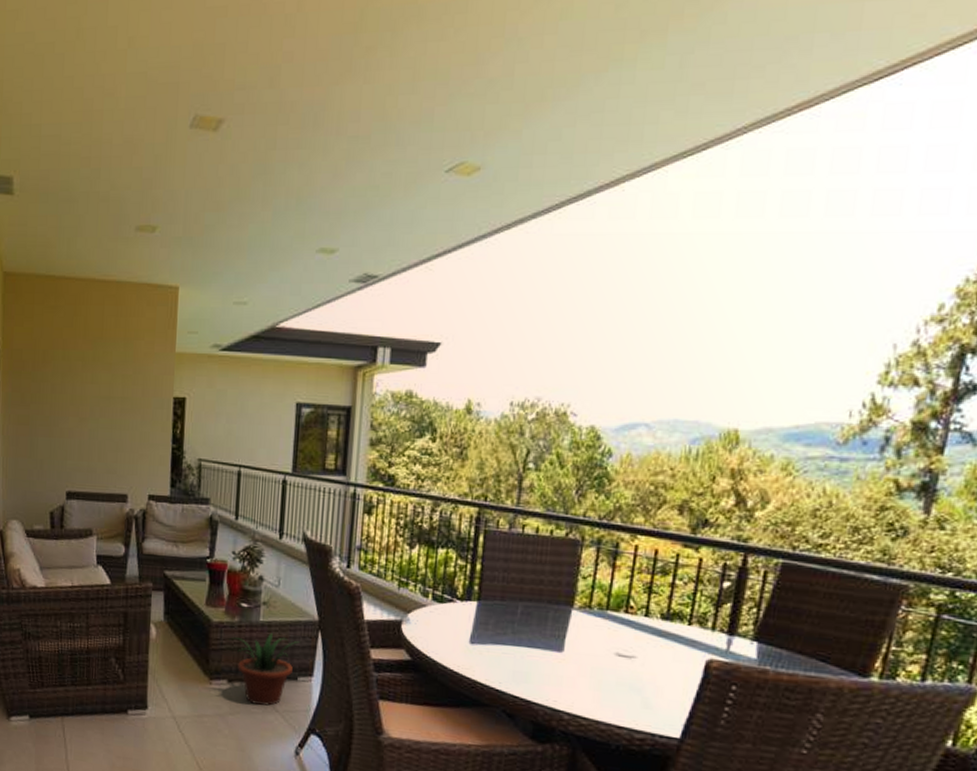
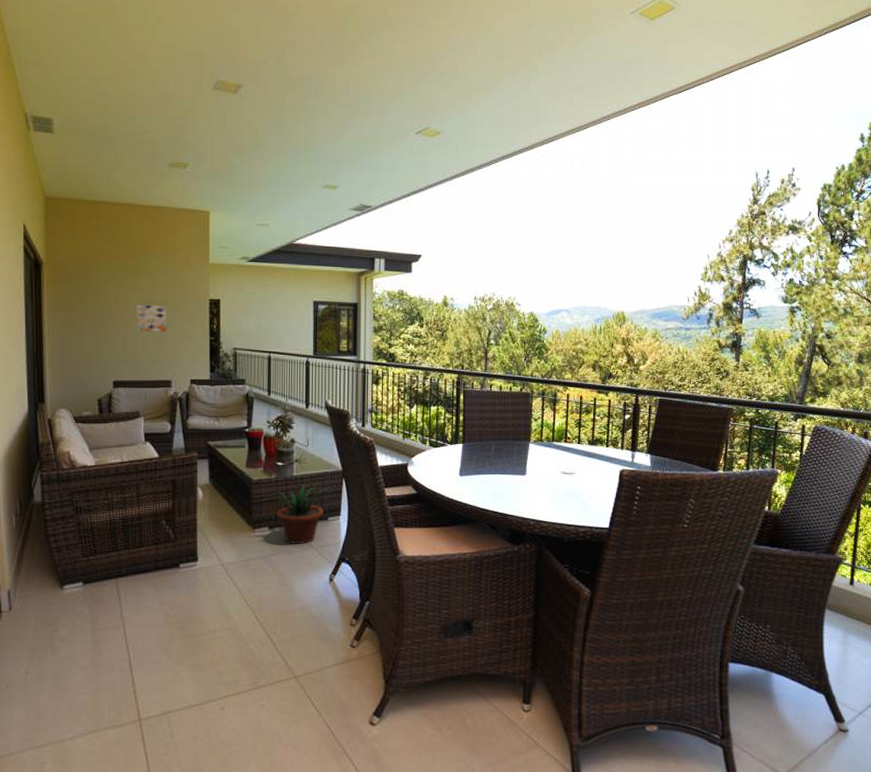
wall art: none [92,401,126,436] -> present [136,304,167,332]

